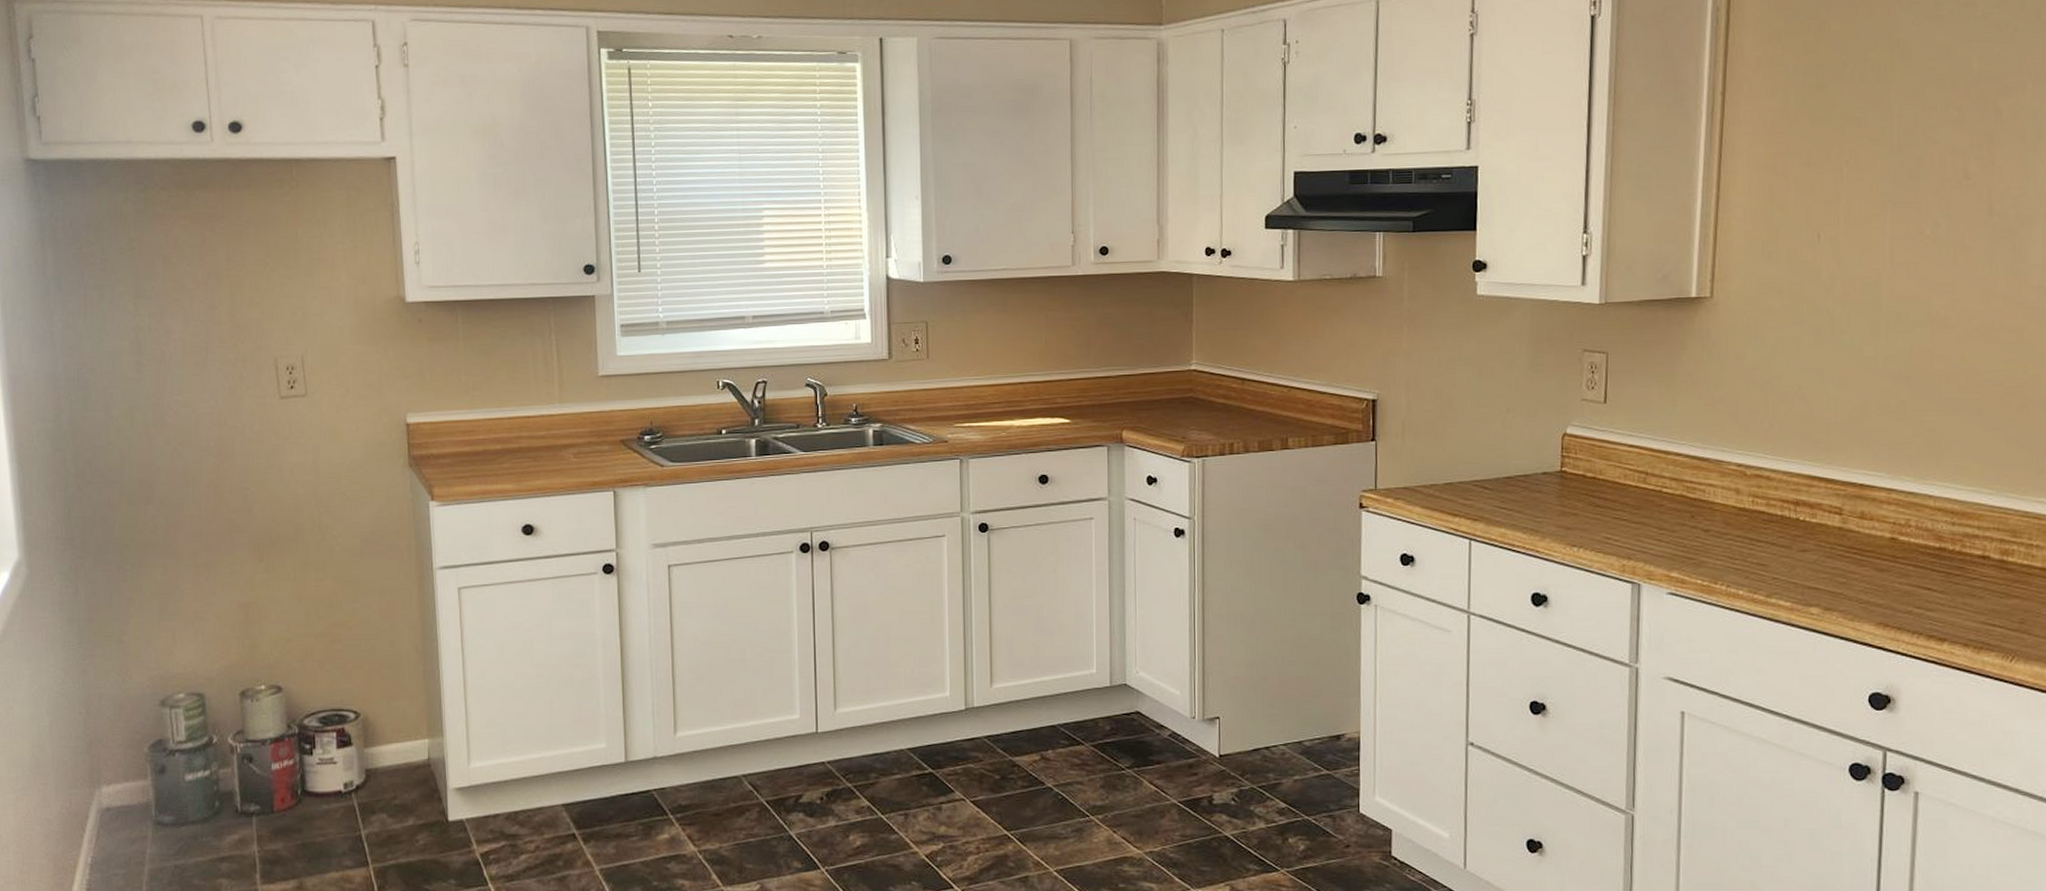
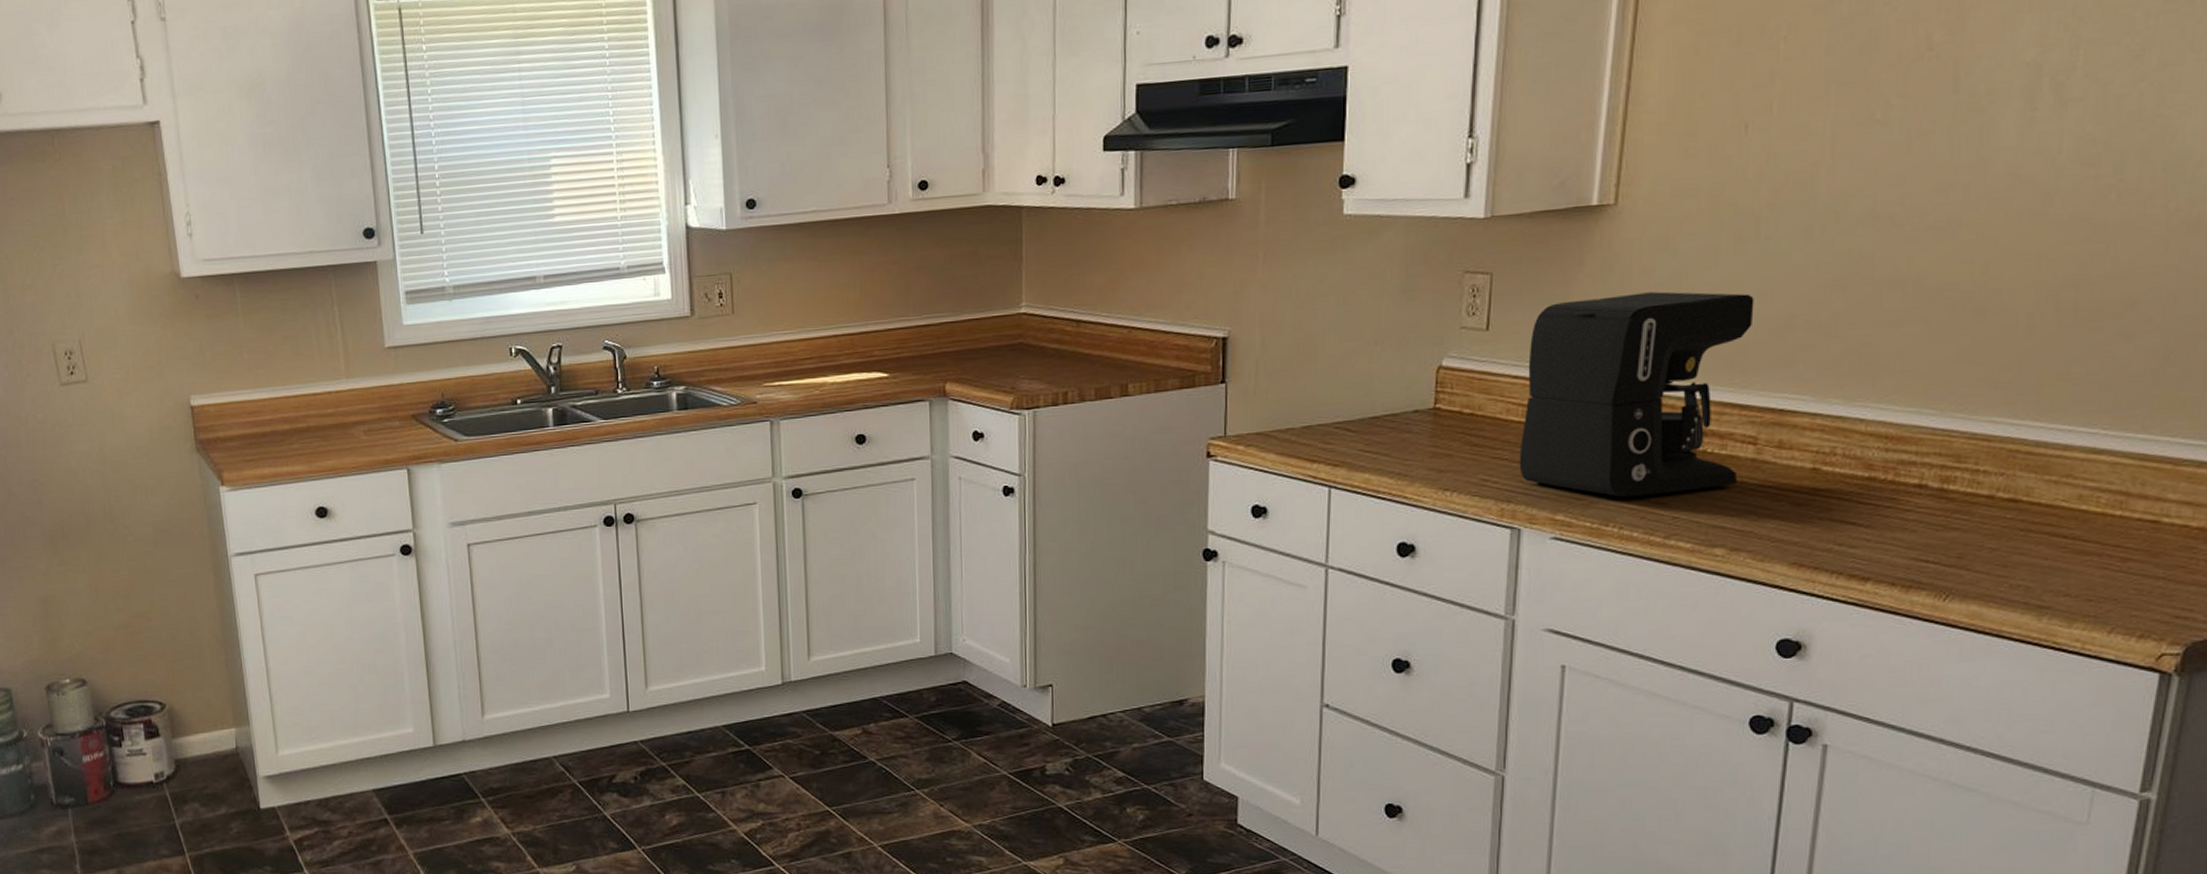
coffee maker: none [1636,375,1834,558] -> present [1519,291,1754,497]

